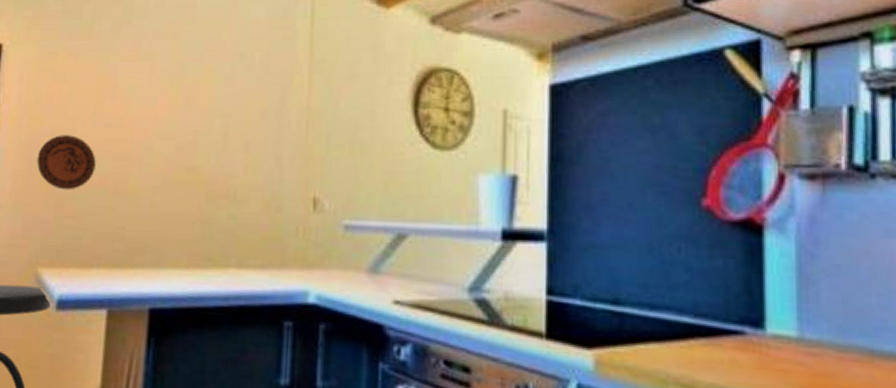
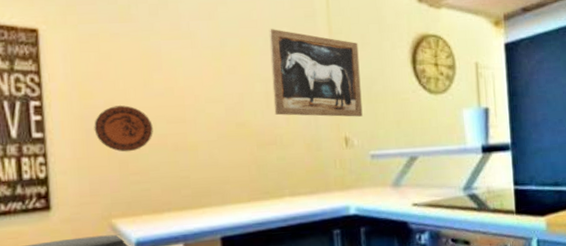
wall art: none [231,53,344,172] -> present [269,29,363,117]

